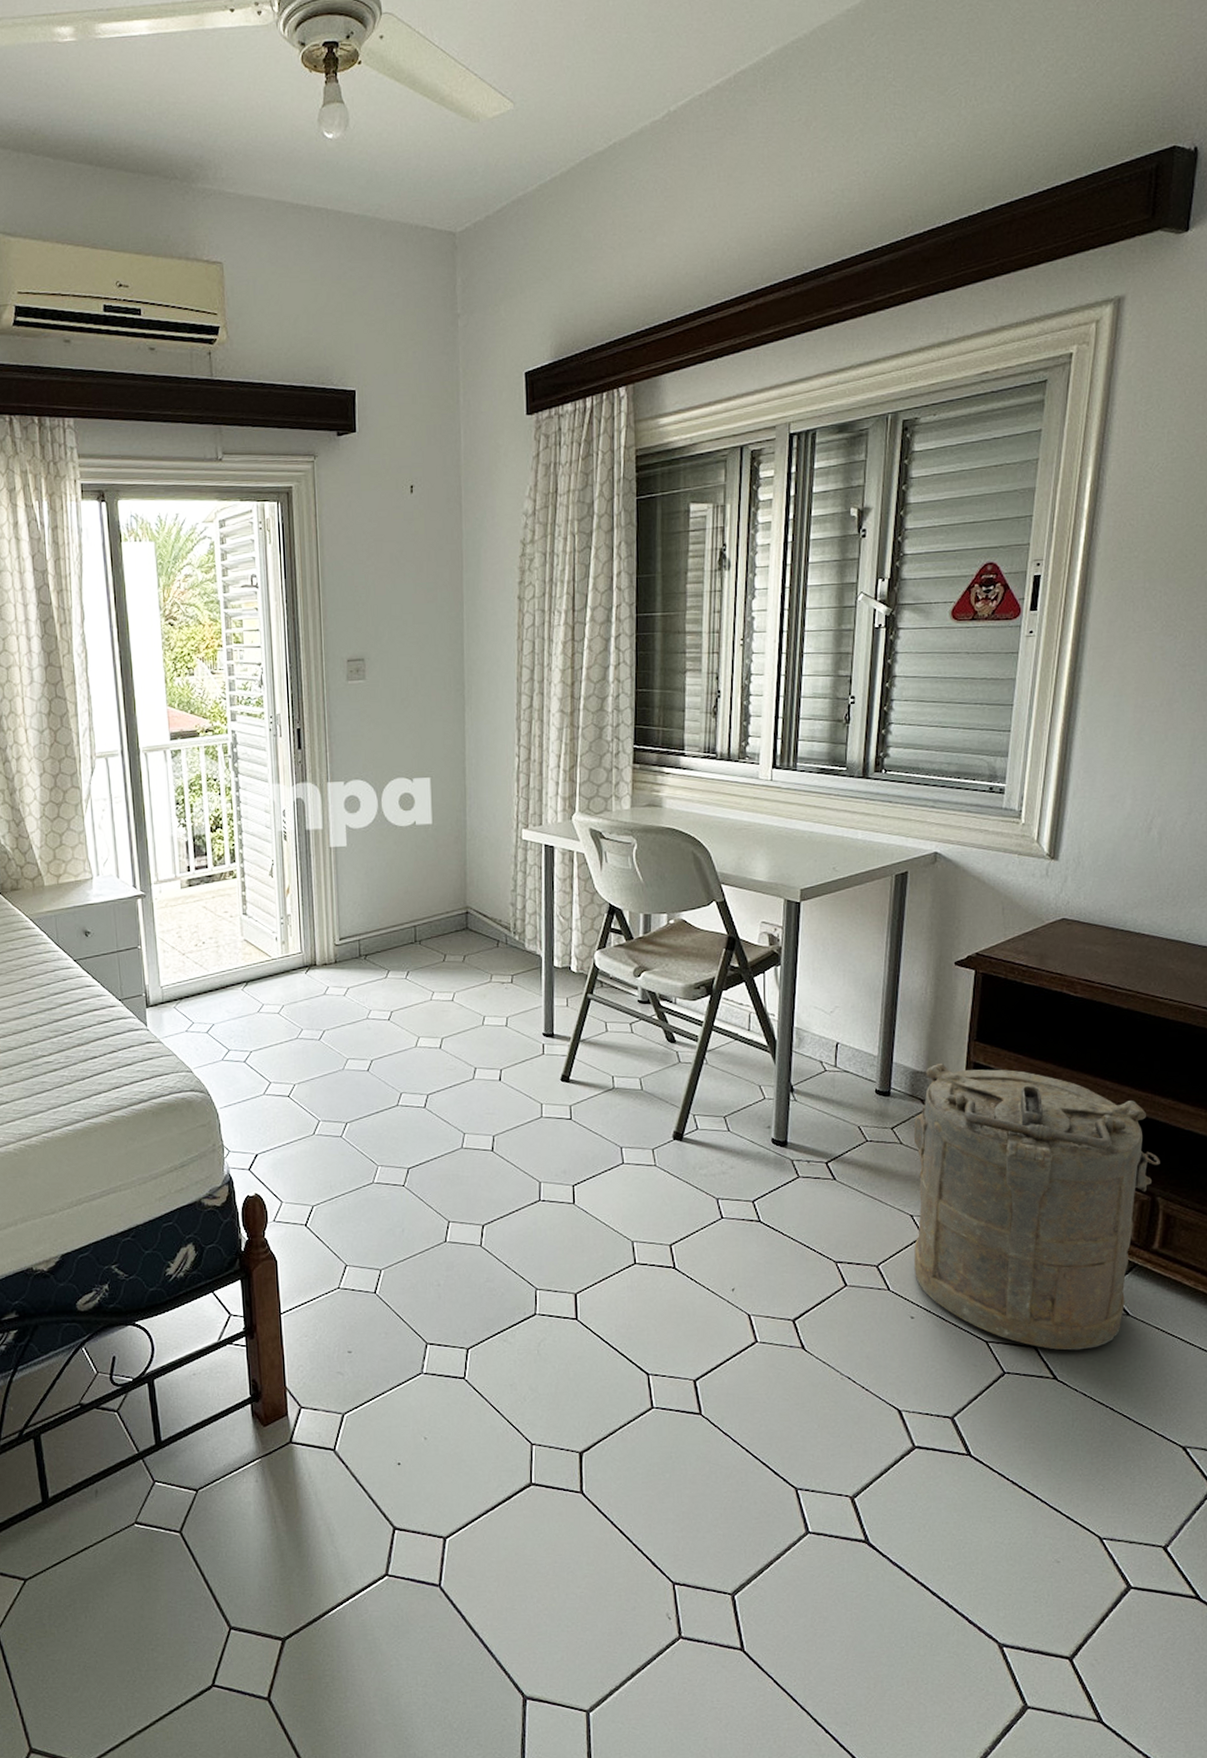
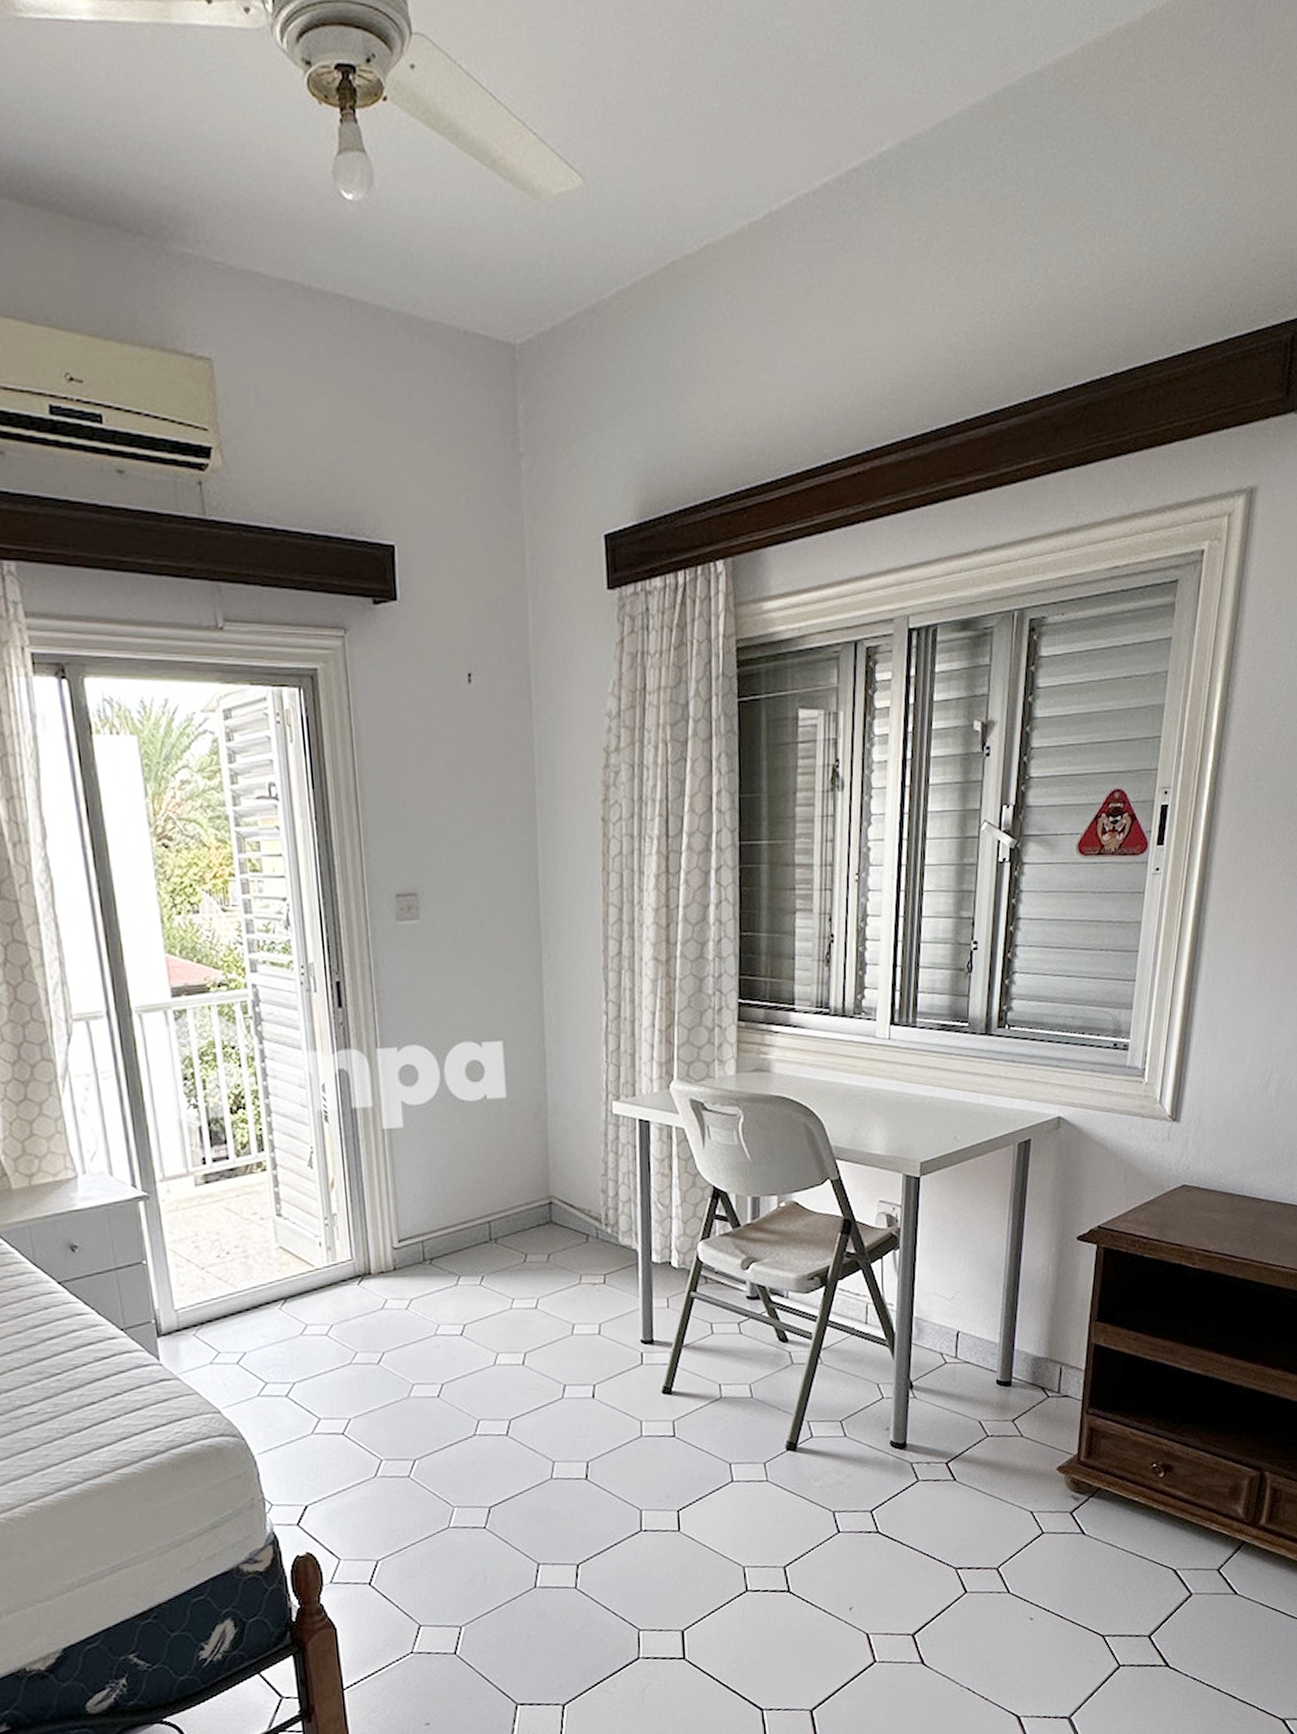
laundry hamper: present [913,1064,1160,1351] -> none [1034,1347,1269,1637]

